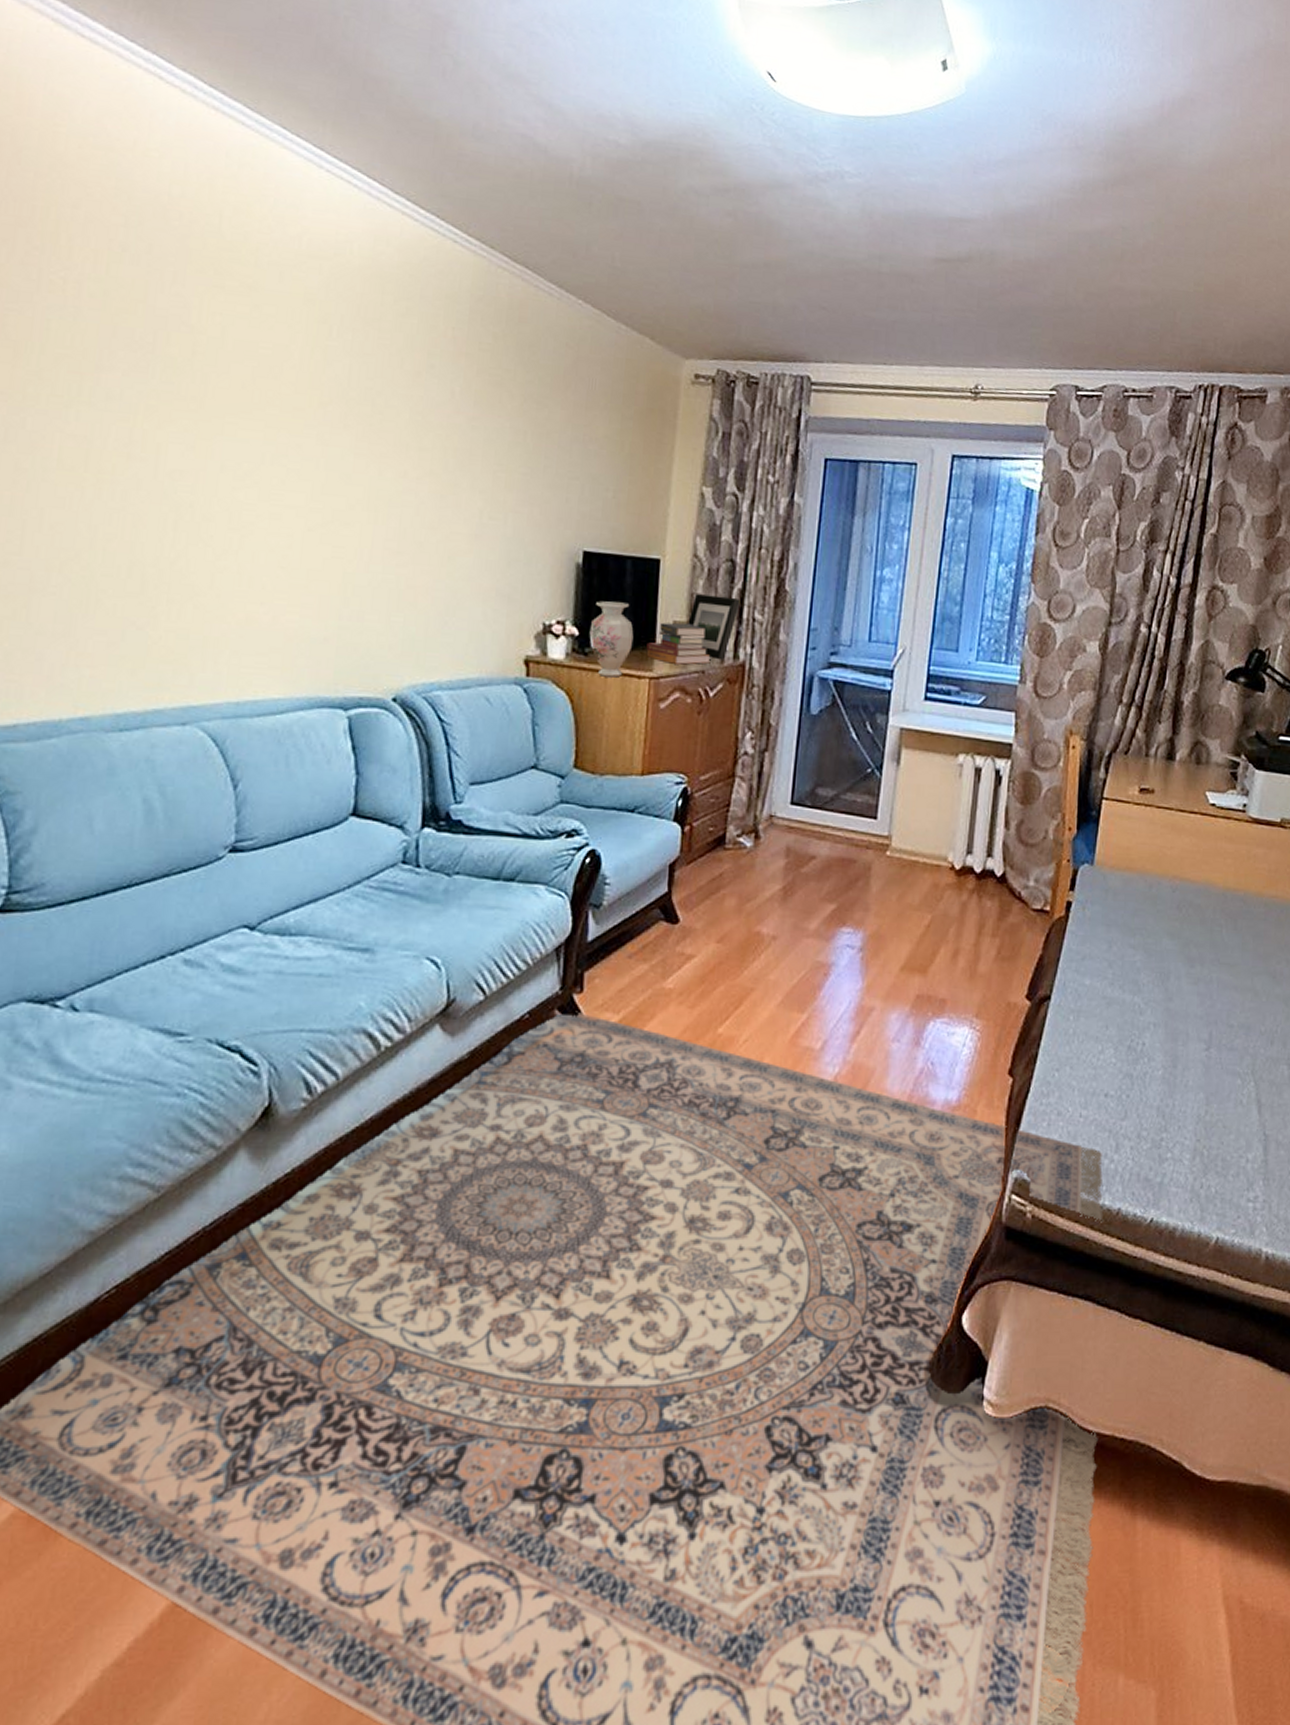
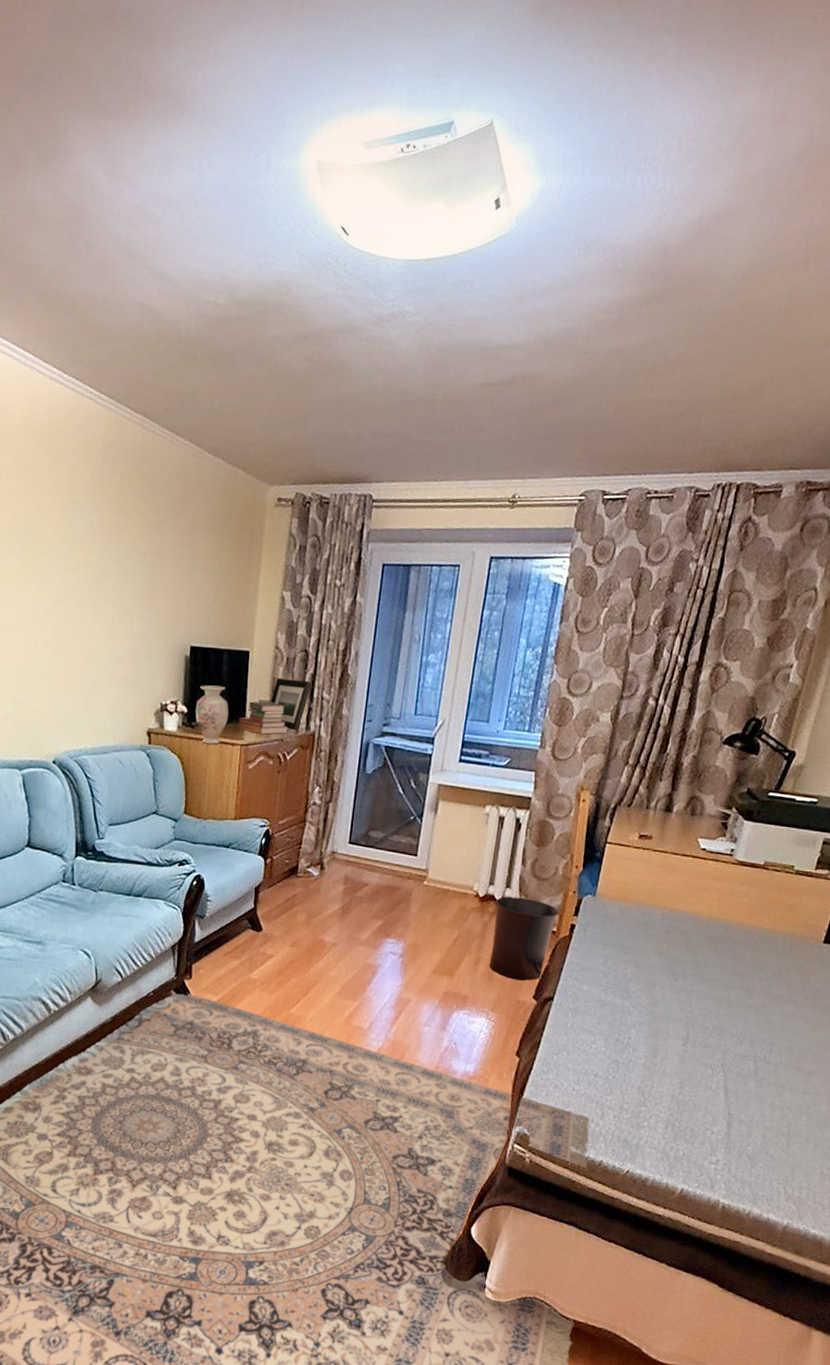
waste bin: none [970,868,1052,976] -> present [489,896,559,981]

